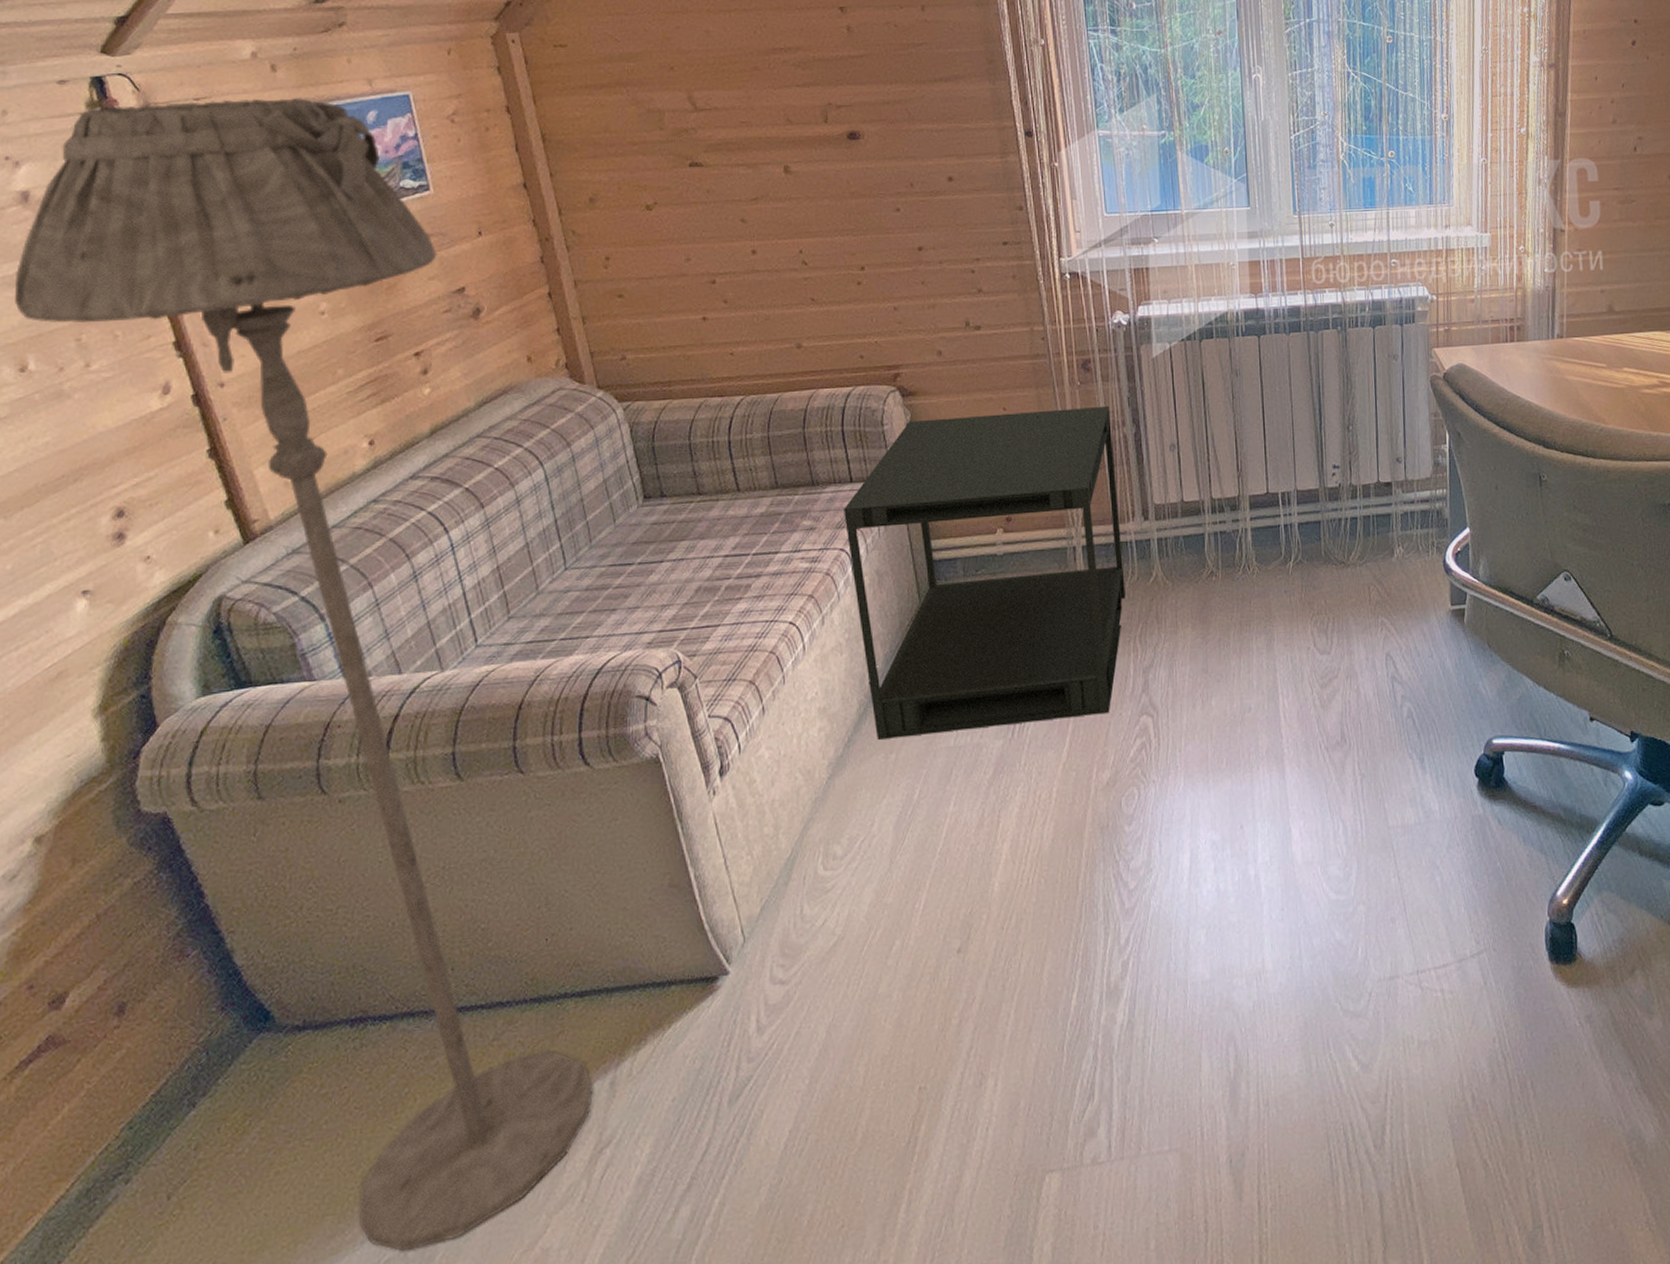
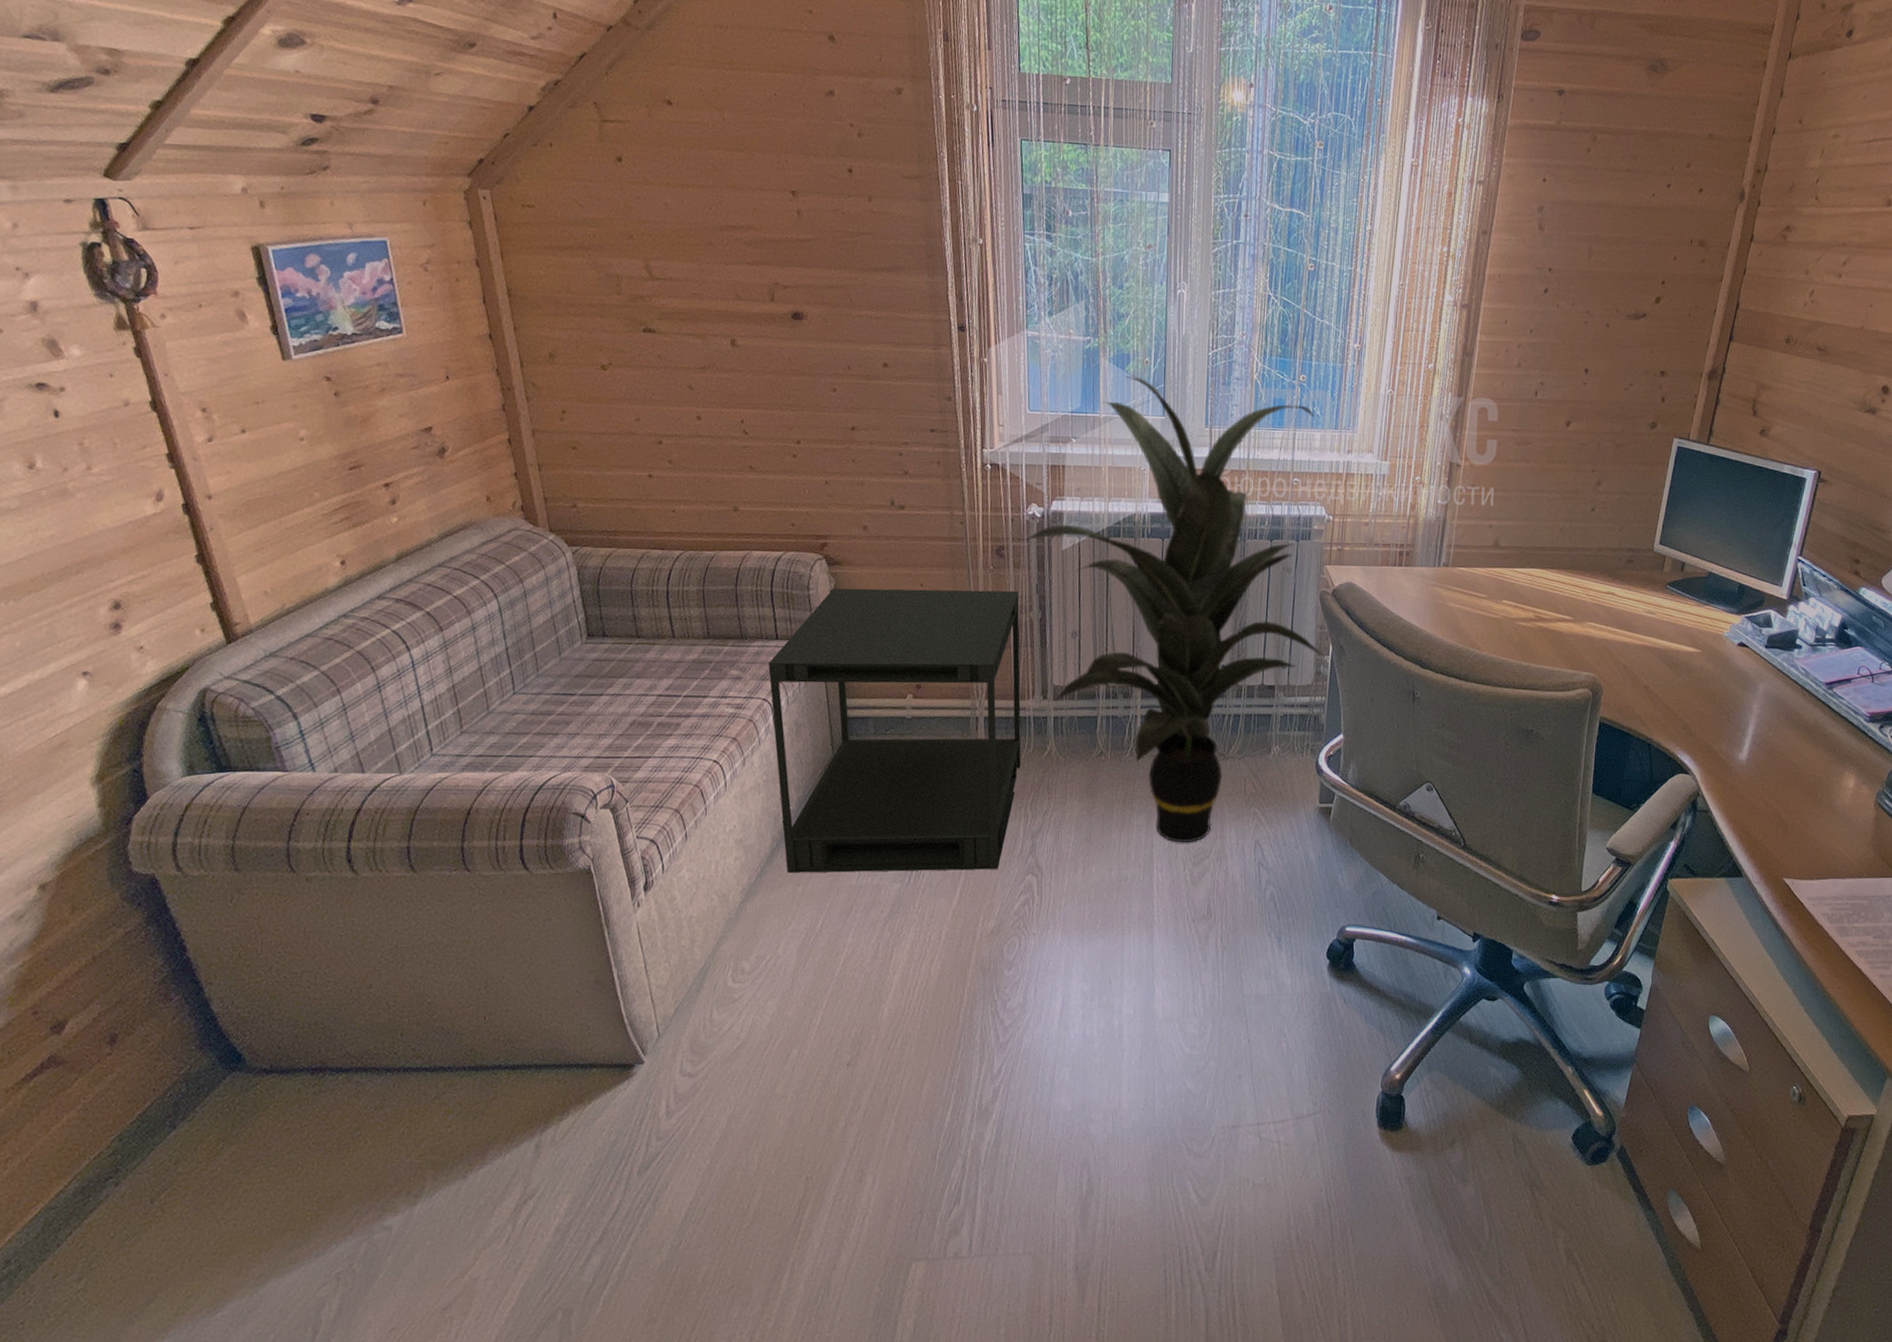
floor lamp: present [15,97,594,1252] -> none [24,228,522,1268]
indoor plant: none [1112,168,1442,664] -> present [1025,376,1325,843]

